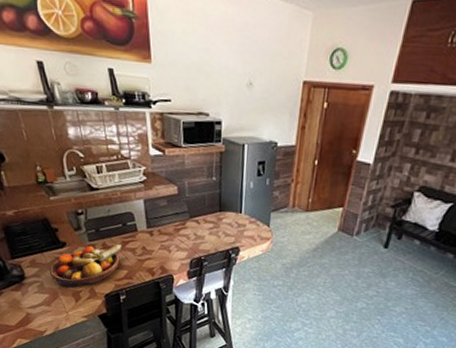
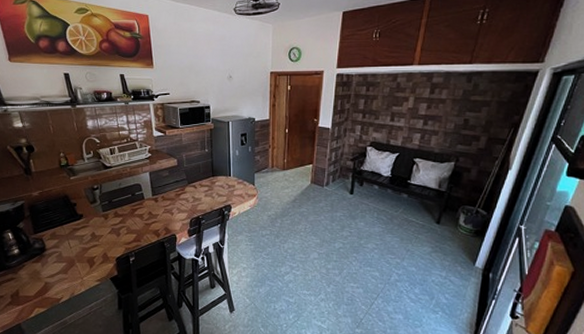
fruit bowl: present [50,243,122,287] -> none [68,211,131,254]

